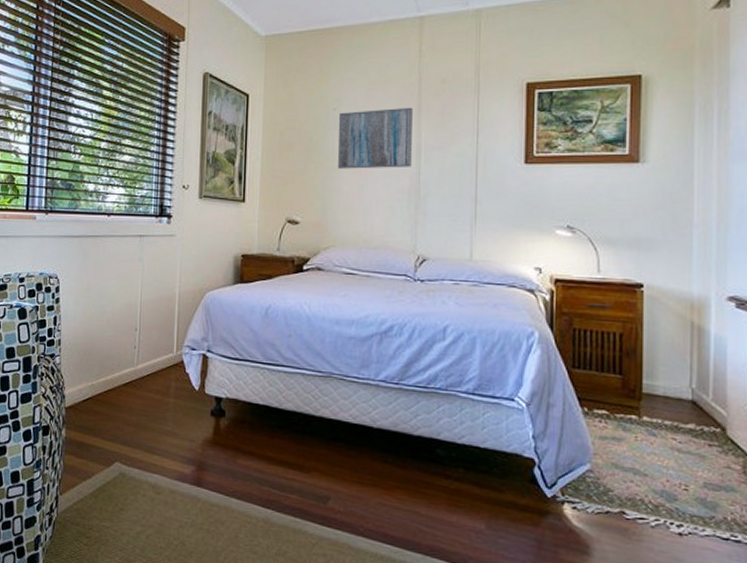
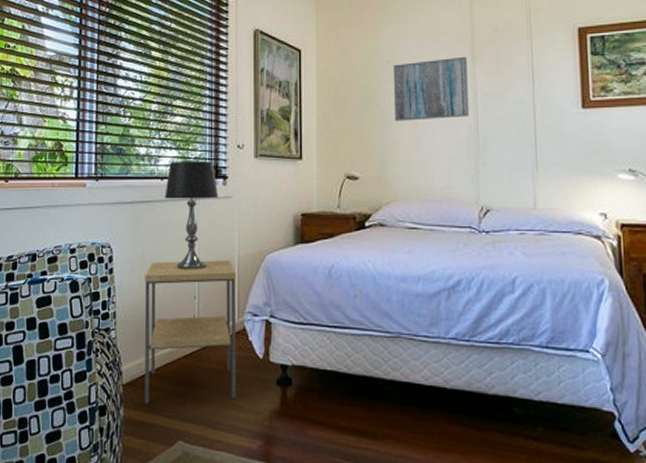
side table: none [85,294,176,427] -> present [144,260,236,405]
table lamp: none [111,199,163,304] -> present [165,161,219,270]

